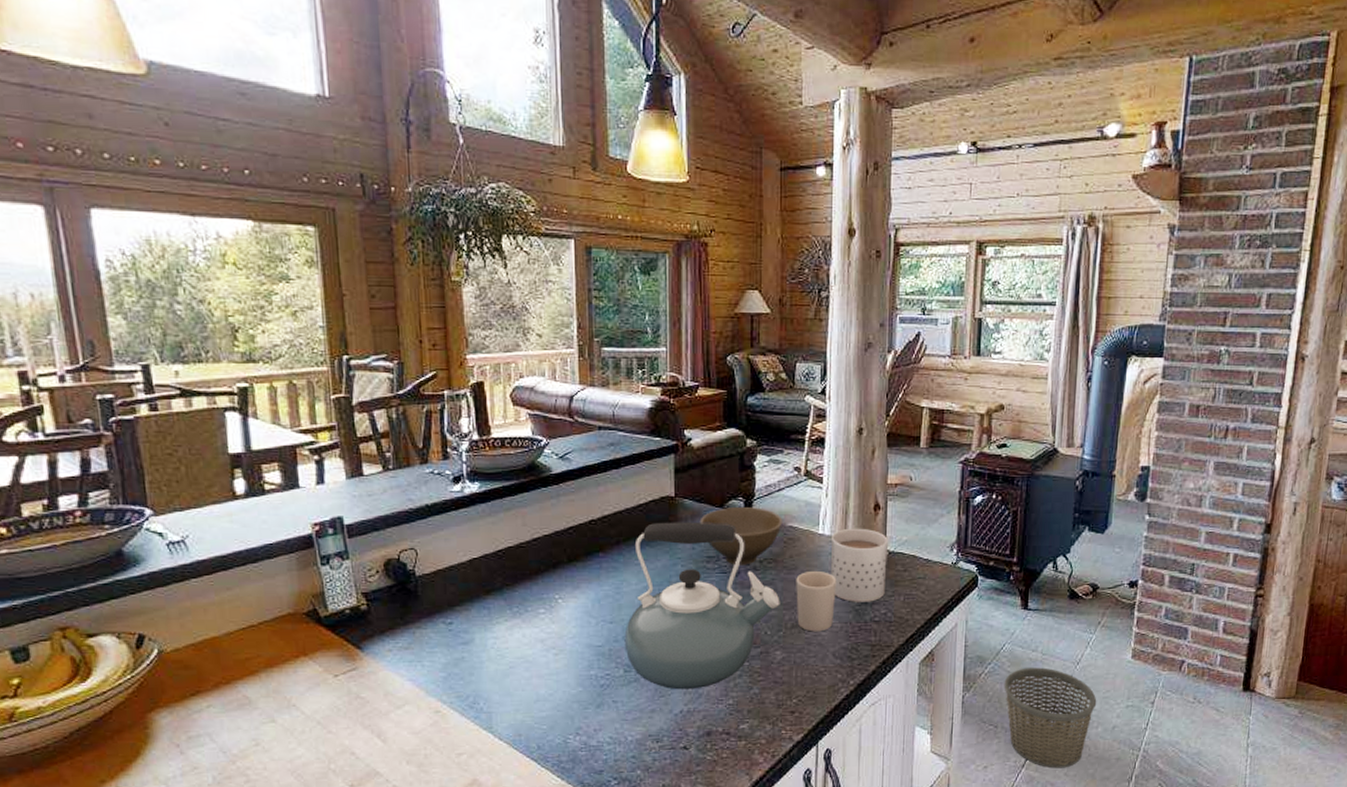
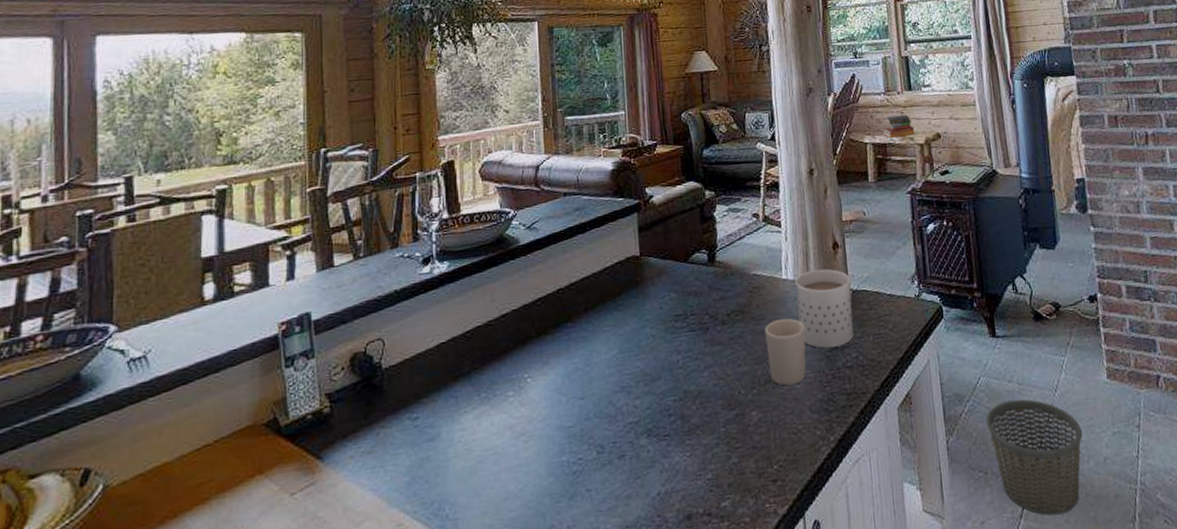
kettle: present [624,522,780,690] -> none [596,278,752,468]
bowl: present [699,507,783,566] -> none [665,258,747,321]
books: none [943,381,977,405] -> present [883,114,915,139]

